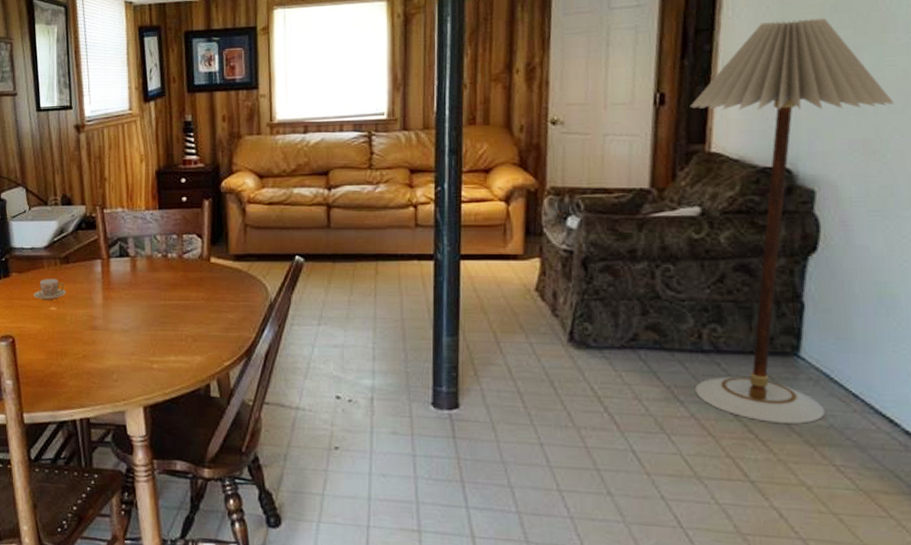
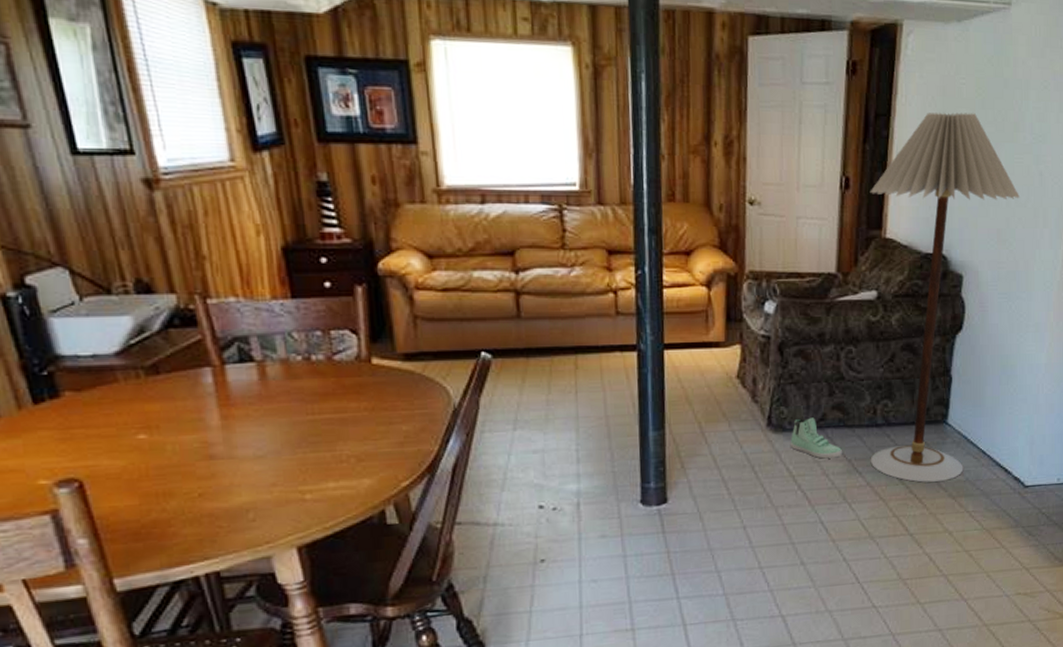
teacup: present [33,279,66,300] -> none [105,396,161,426]
sneaker: none [595,336,660,383] -> present [790,417,843,459]

